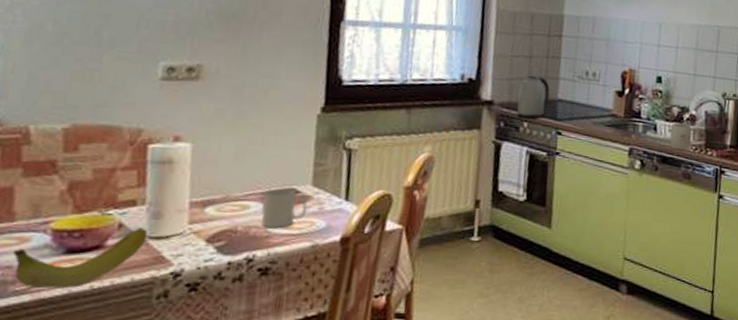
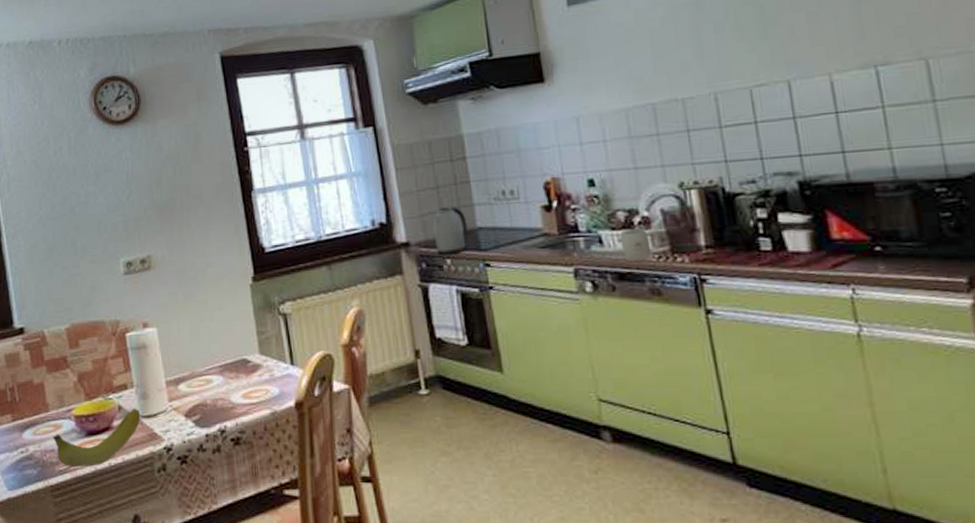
mug: present [260,188,307,229] -> none [221,359,260,399]

